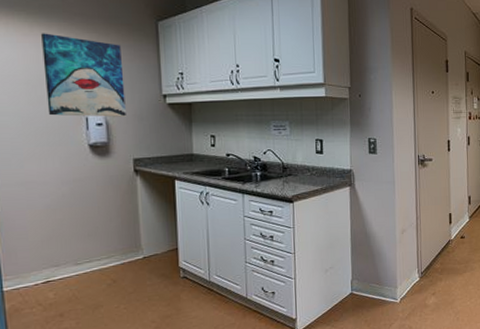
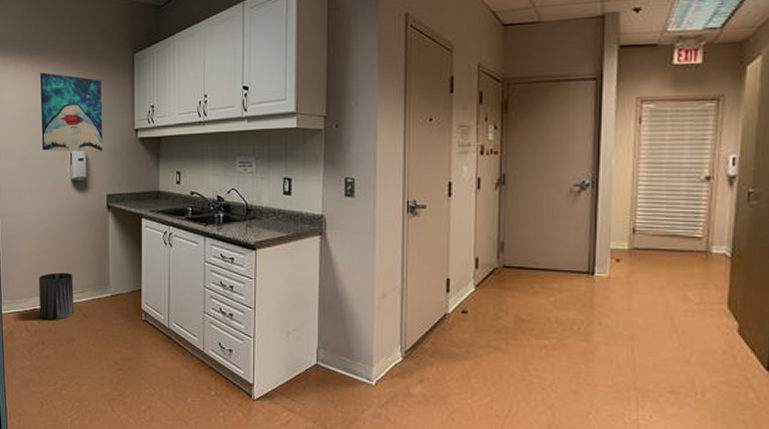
trash can: none [52,239,99,291] -> present [39,272,73,320]

